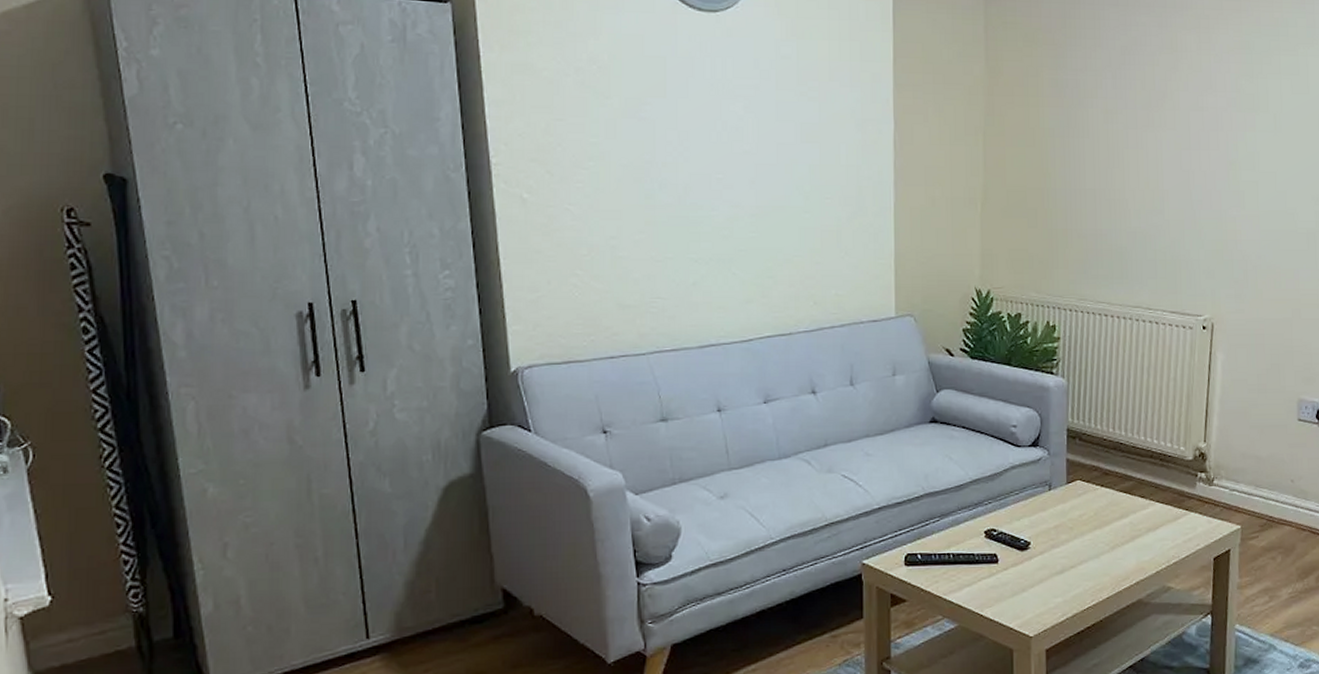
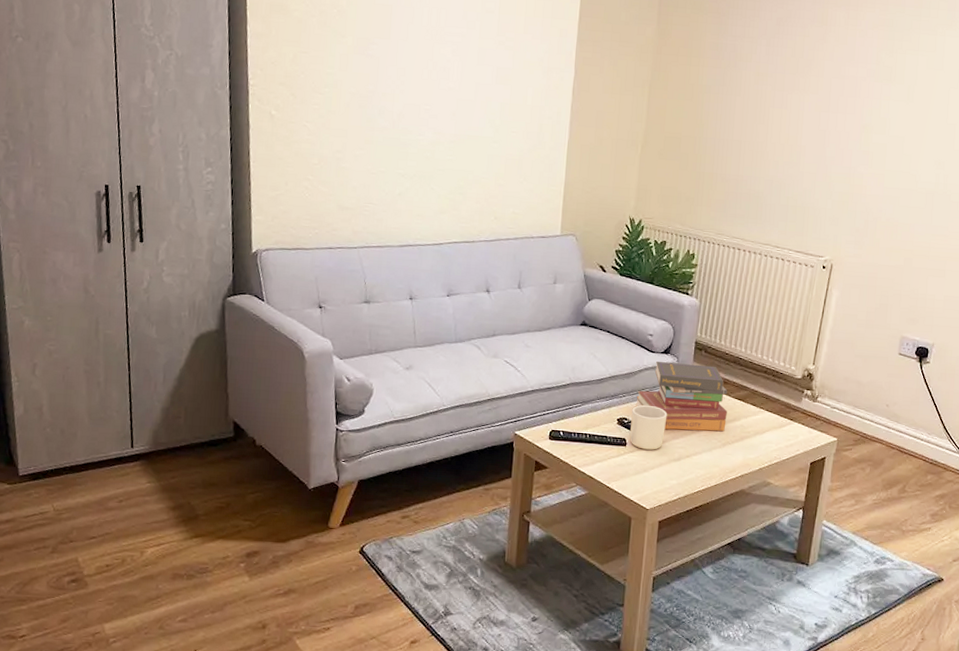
mug: none [1001,510,1044,565] -> present [630,404,668,450]
books: none [1004,455,1113,537] -> present [635,362,728,432]

